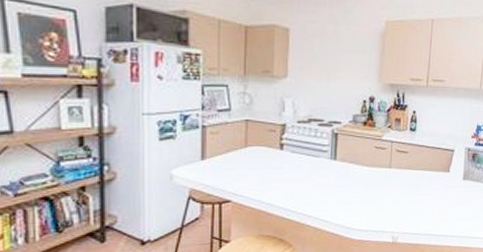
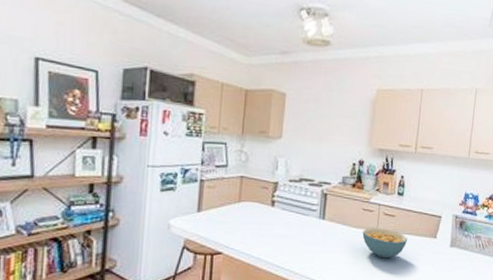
cereal bowl: none [375,165,421,196] -> present [362,228,407,259]

